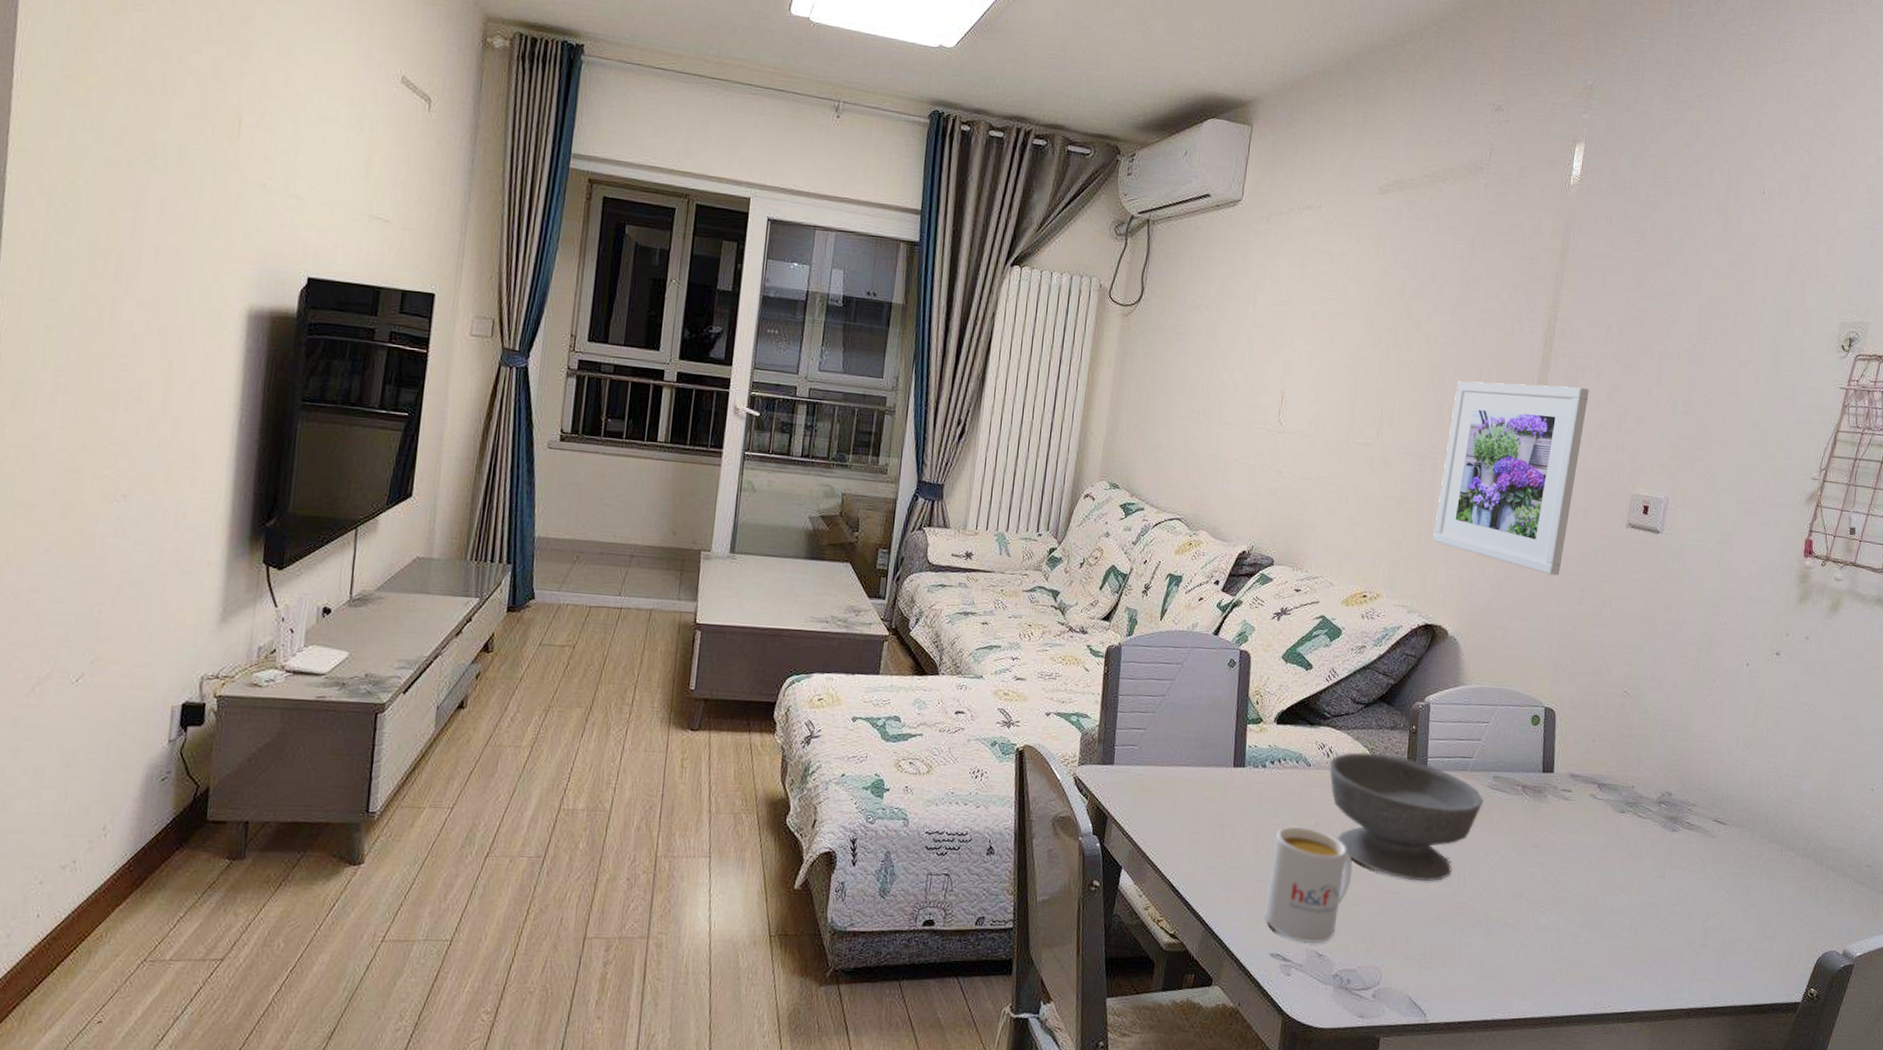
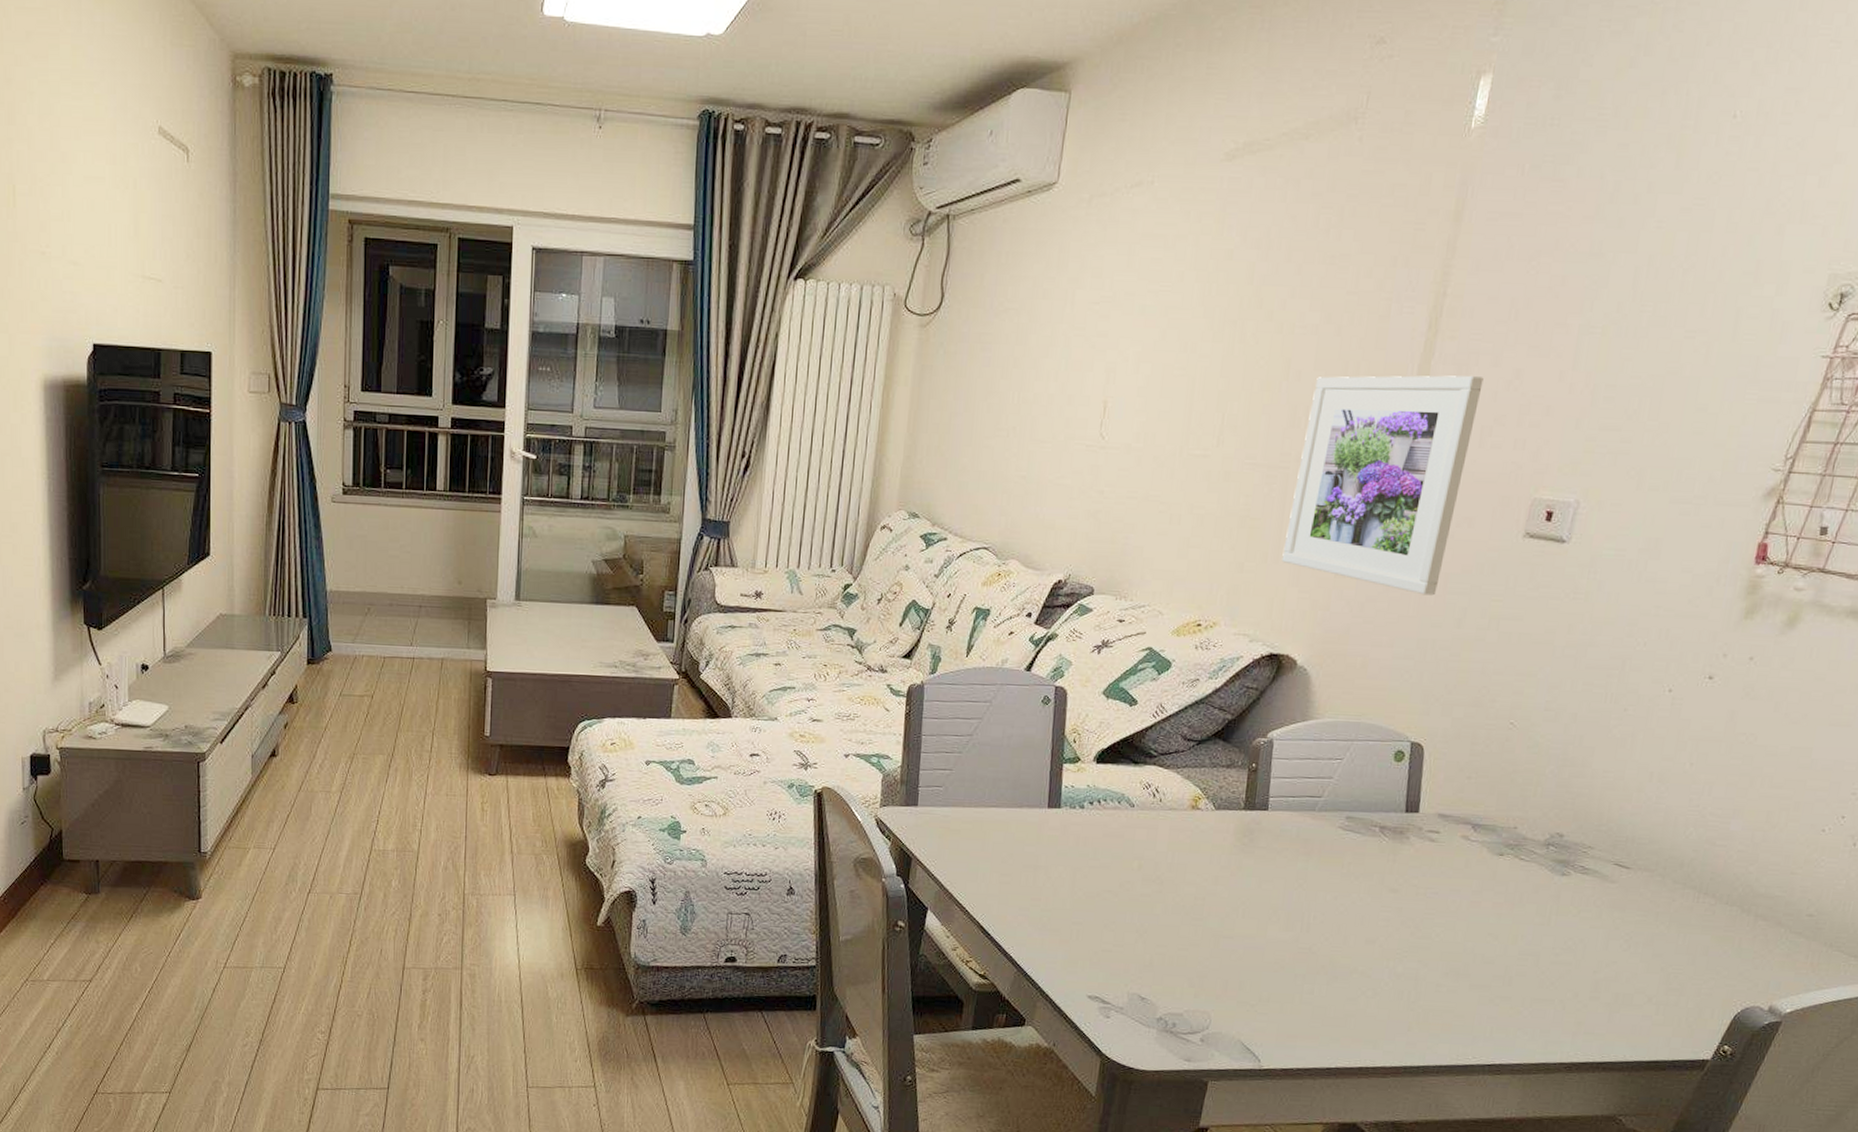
mug: present [1264,826,1353,944] -> none [1081,868,1181,987]
bowl: present [1329,752,1484,882] -> none [1155,791,1334,927]

